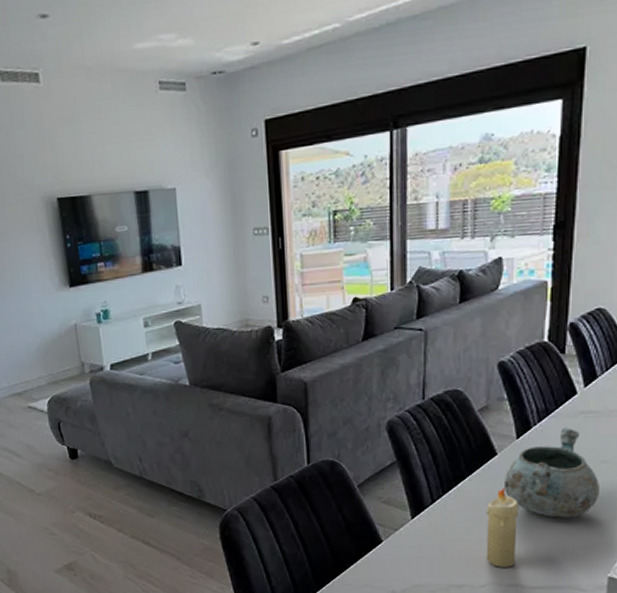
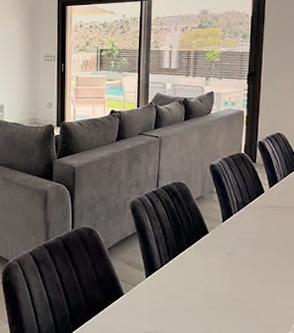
candle: present [486,487,519,567] -> none [200,258,224,322]
decorative bowl: present [505,427,599,518] -> none [214,216,281,286]

